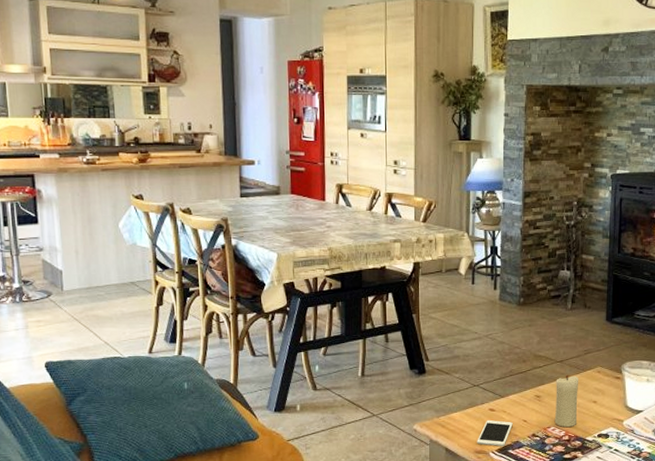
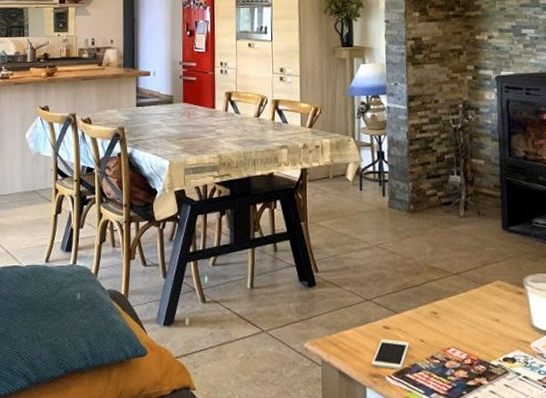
candle: present [554,374,579,428] -> none [453,289,480,350]

